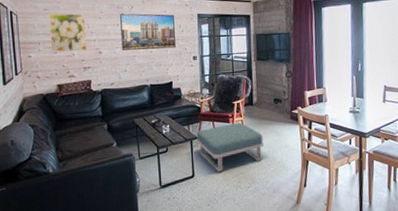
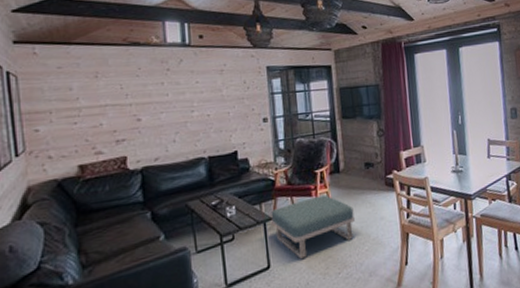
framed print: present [49,13,88,52] -> none [65,71,121,123]
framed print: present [120,13,176,51] -> none [165,67,240,116]

